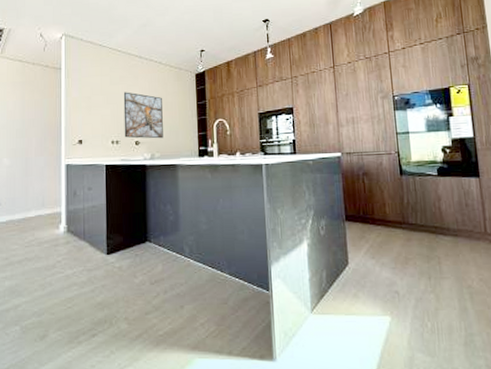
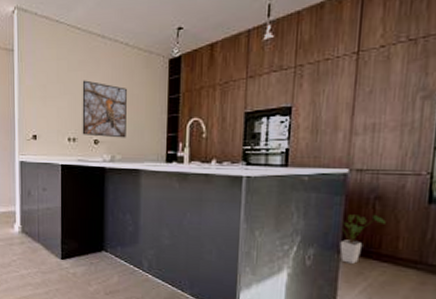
house plant: none [342,187,374,230] -> present [339,214,386,264]

